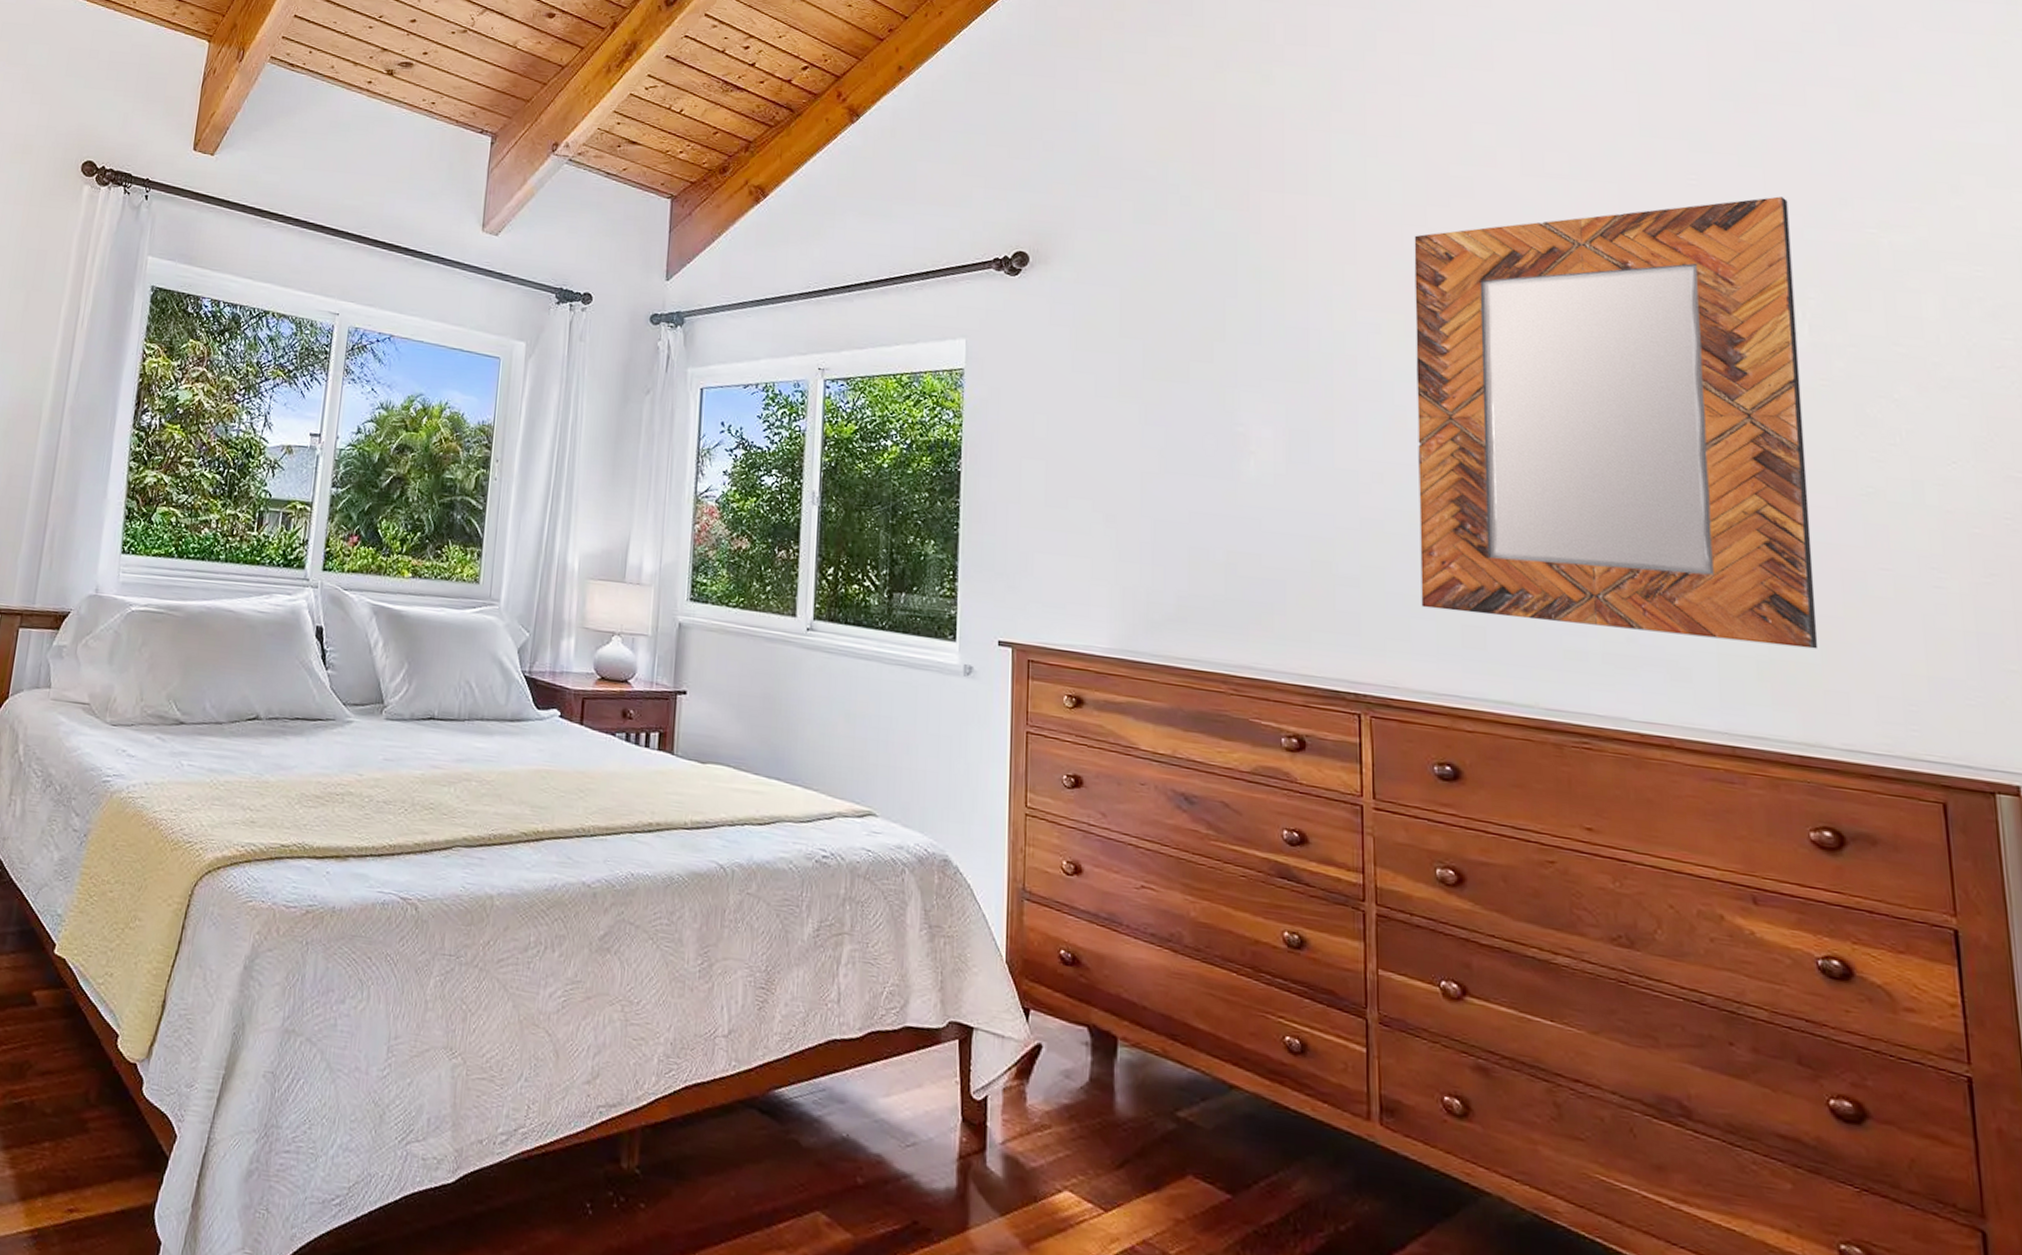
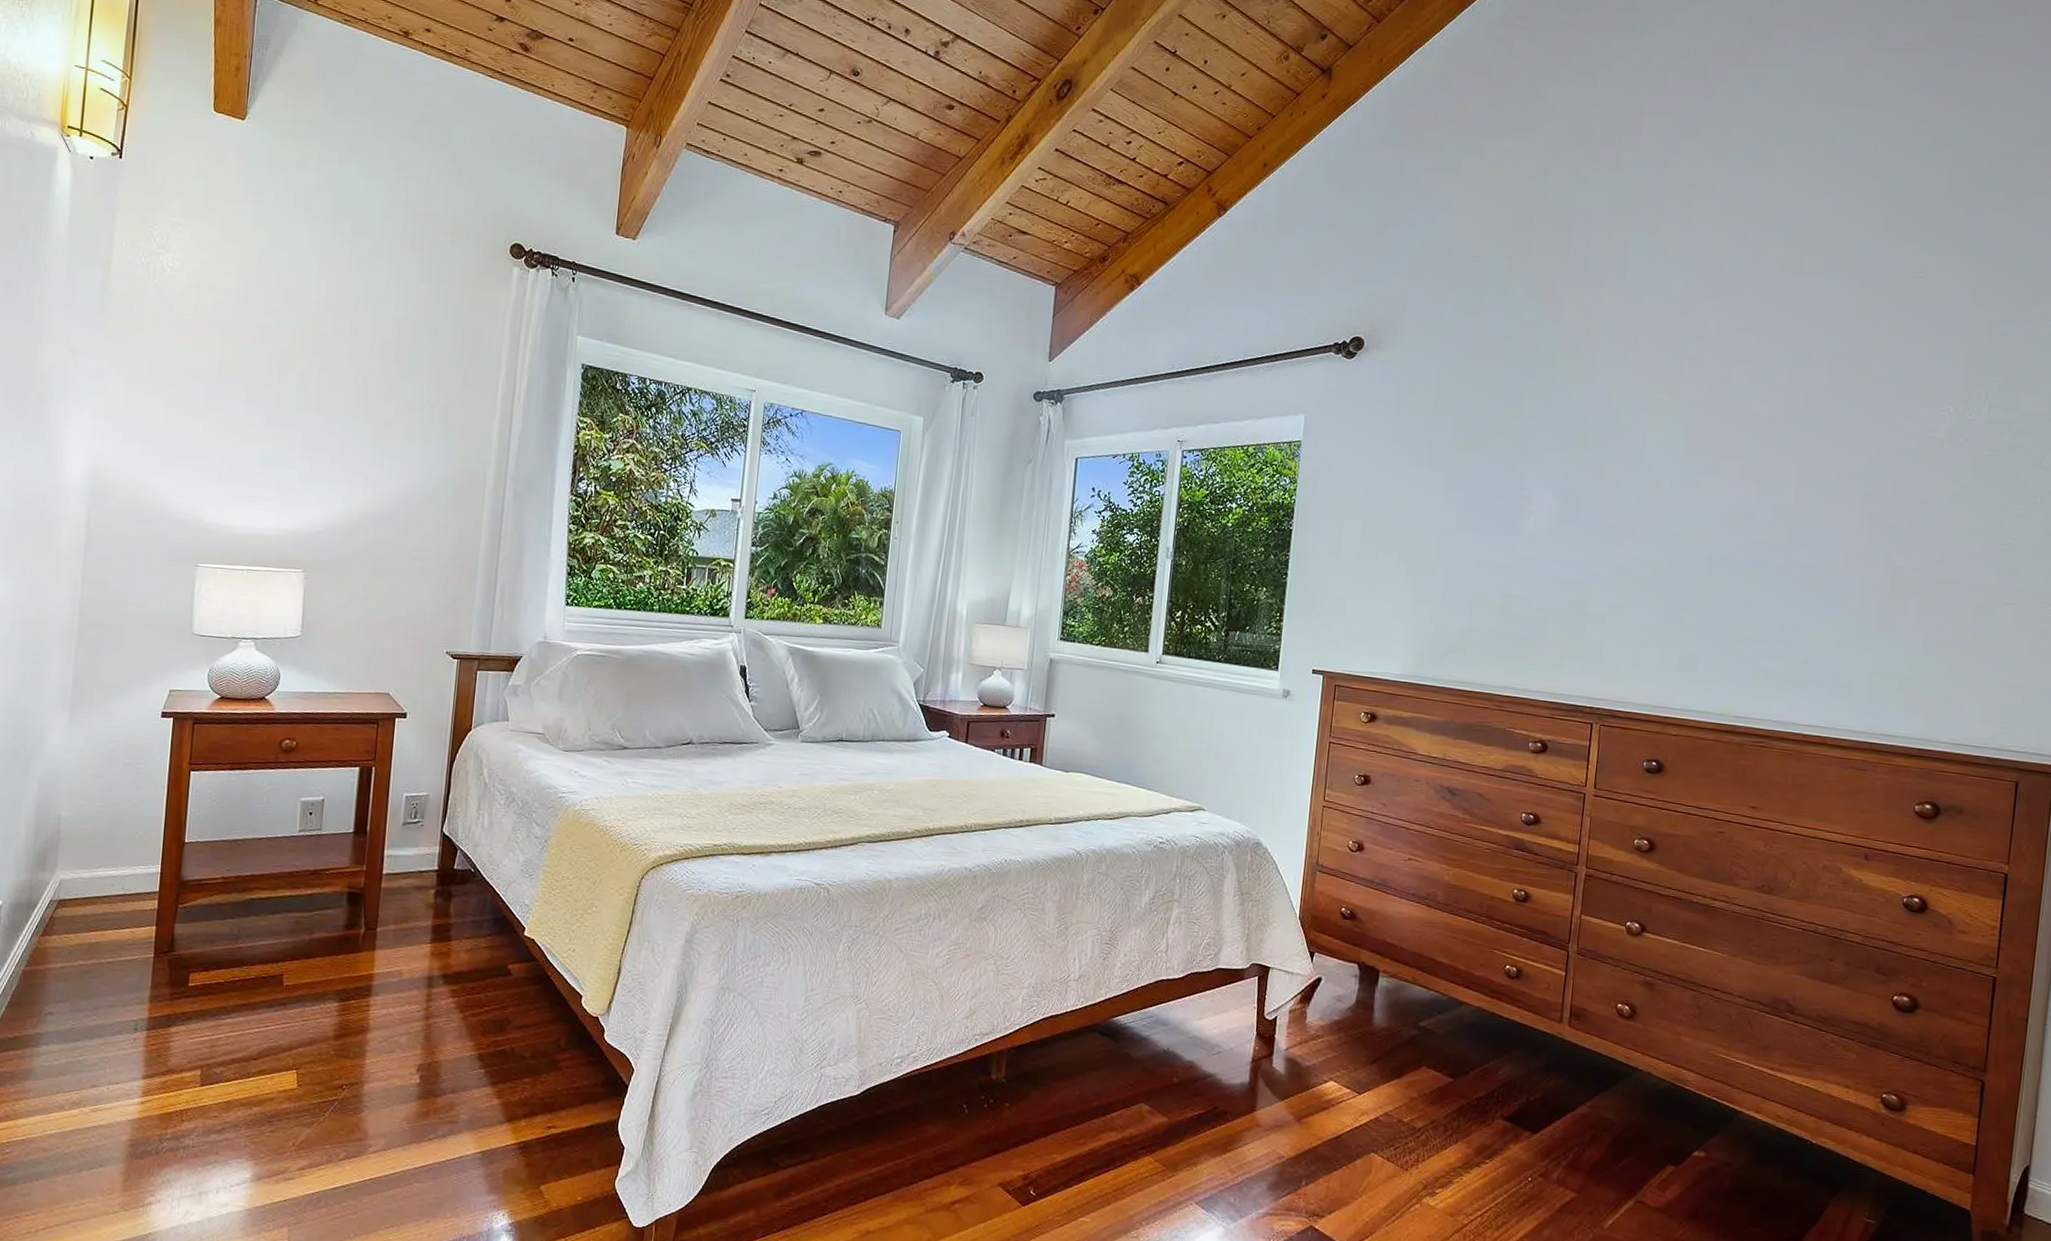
home mirror: present [1414,196,1819,649] -> none [1651,293,1992,667]

